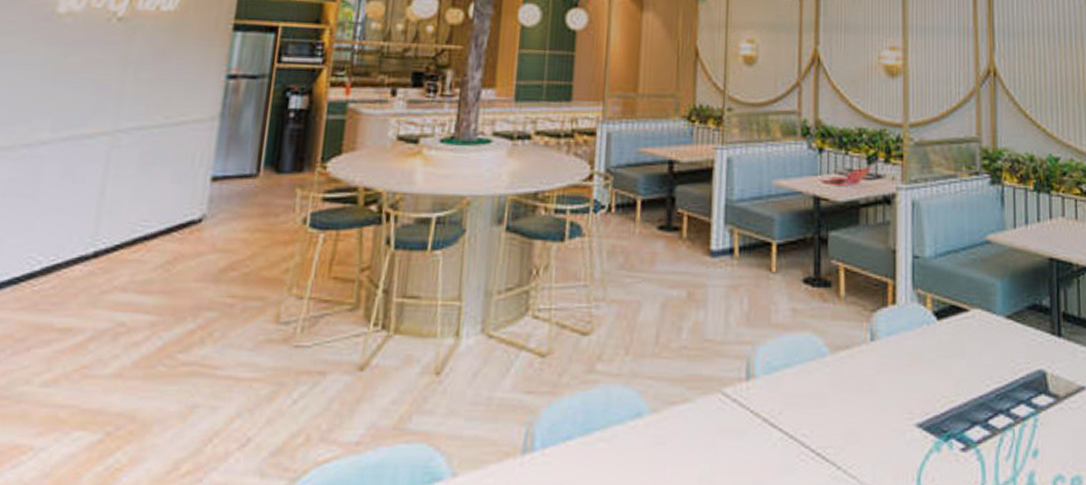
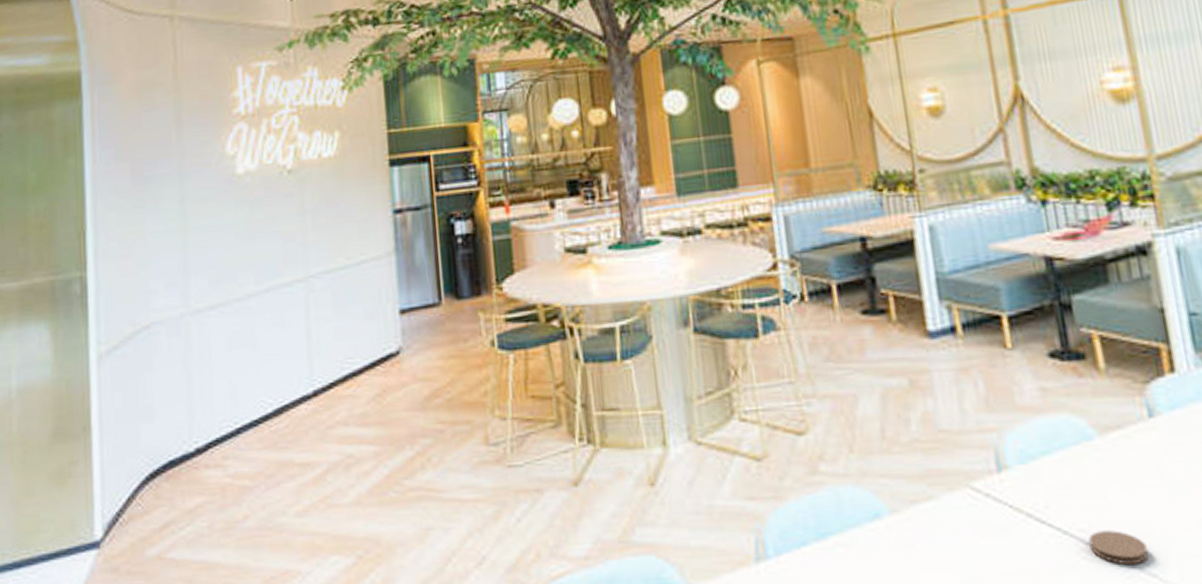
coaster: none [808,436,852,468] -> present [1088,530,1149,566]

